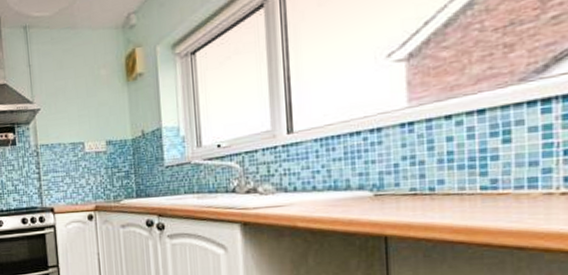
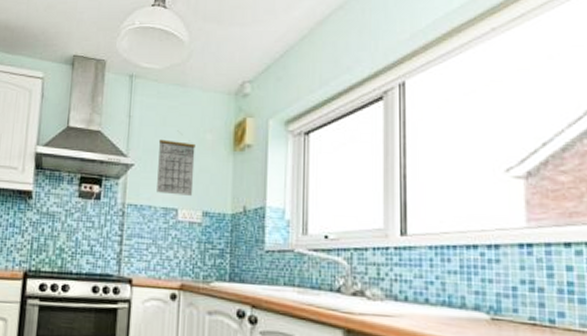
calendar: none [58,80,96,131] -> present [157,139,196,196]

